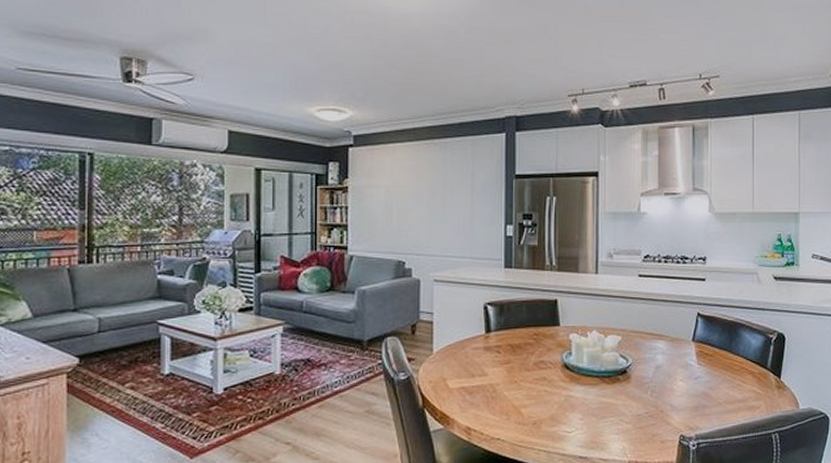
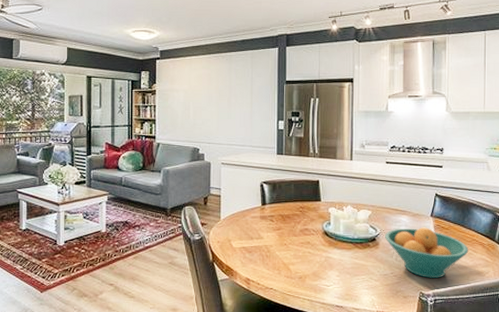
fruit bowl: none [638,354,737,418] -> present [385,227,469,279]

